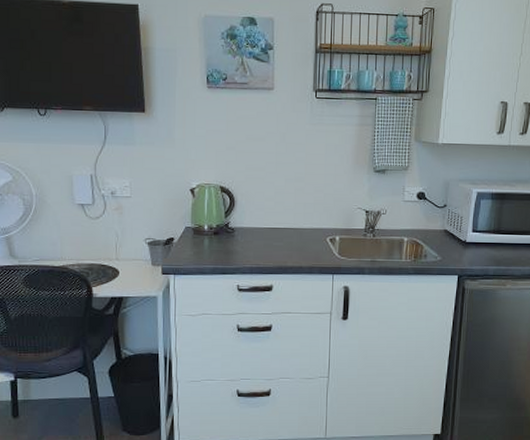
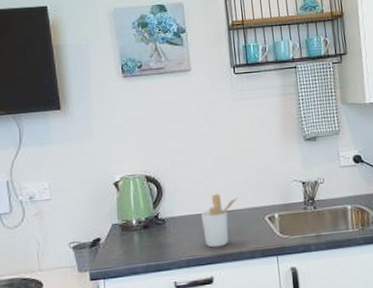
utensil holder: none [267,211,305,260] -> present [200,193,239,248]

